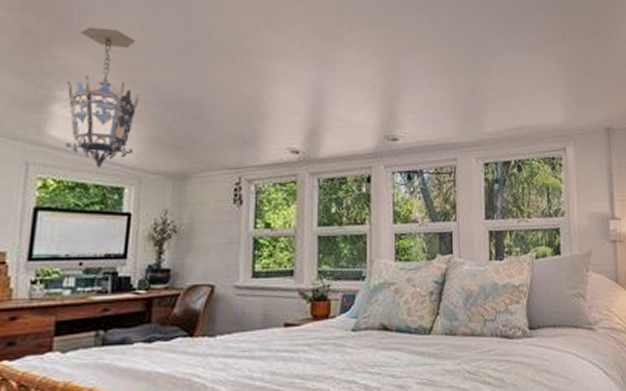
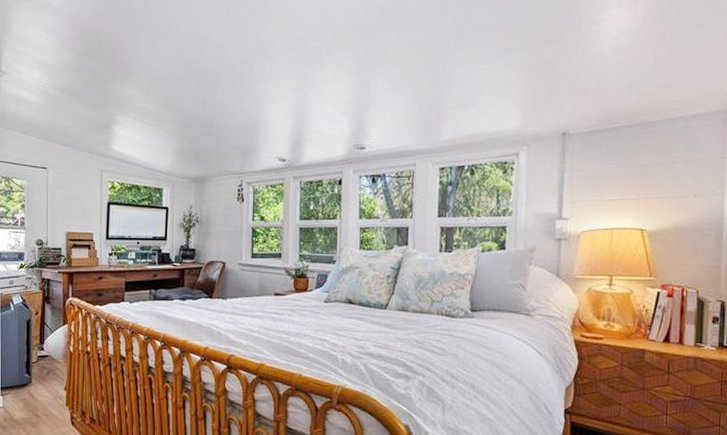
hanging lantern: present [65,27,139,168] -> none [122,65,170,173]

